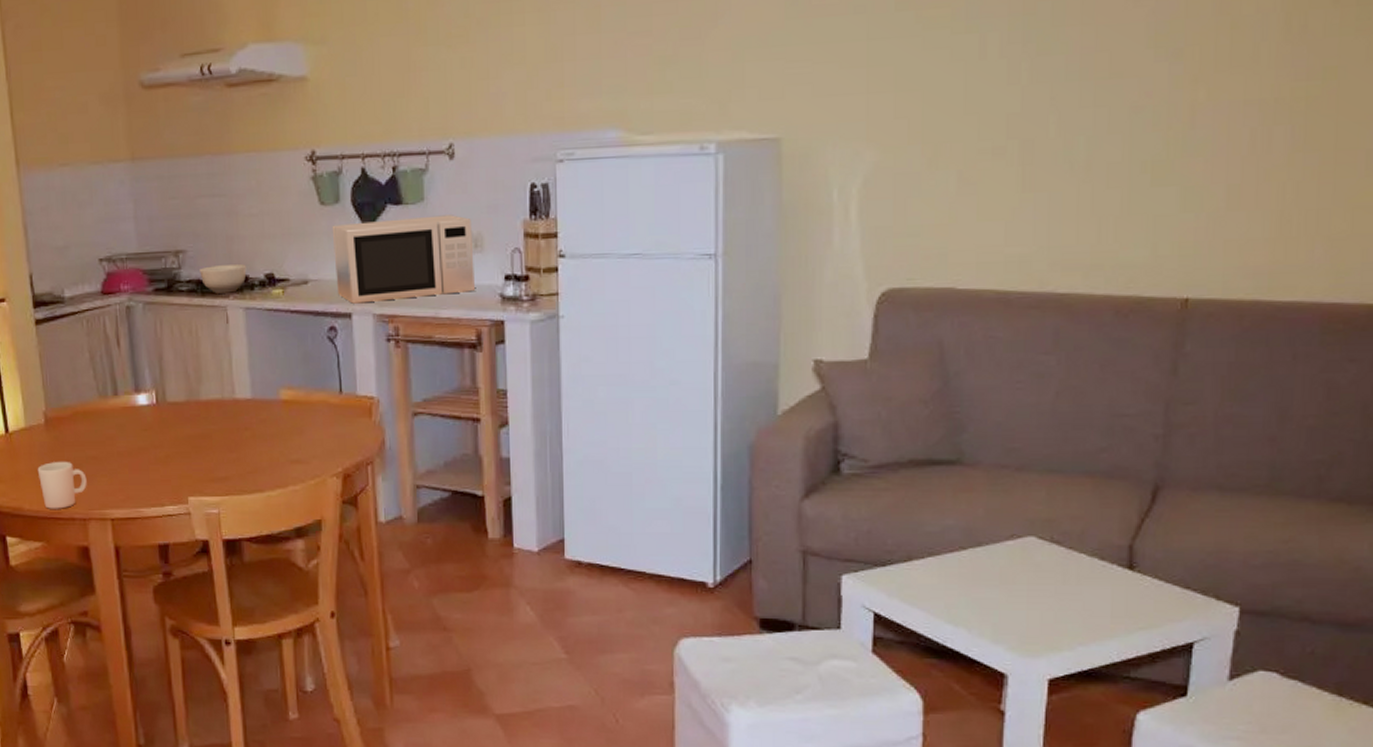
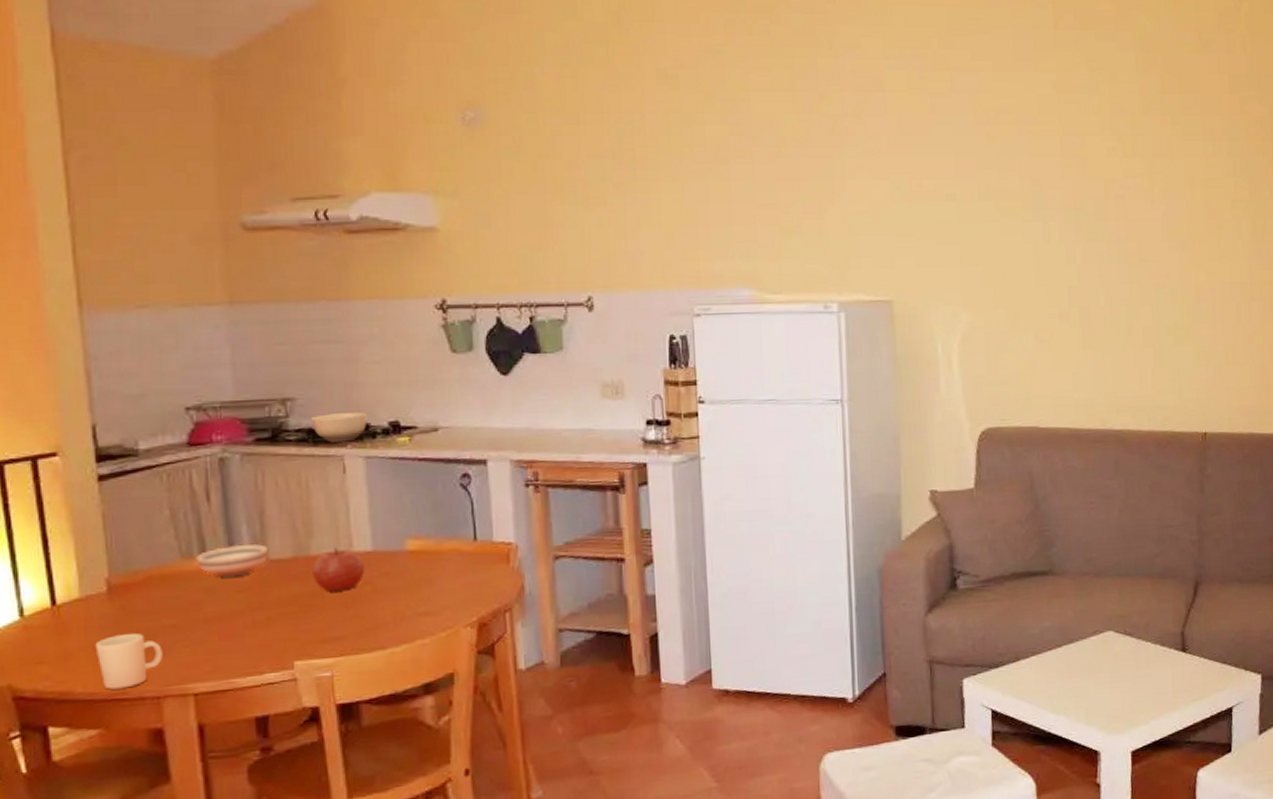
bowl: none [110,386,166,416] -> present [196,544,268,578]
fruit: none [202,392,246,435] -> present [312,546,365,592]
microwave: present [332,215,475,304] -> none [464,363,616,450]

